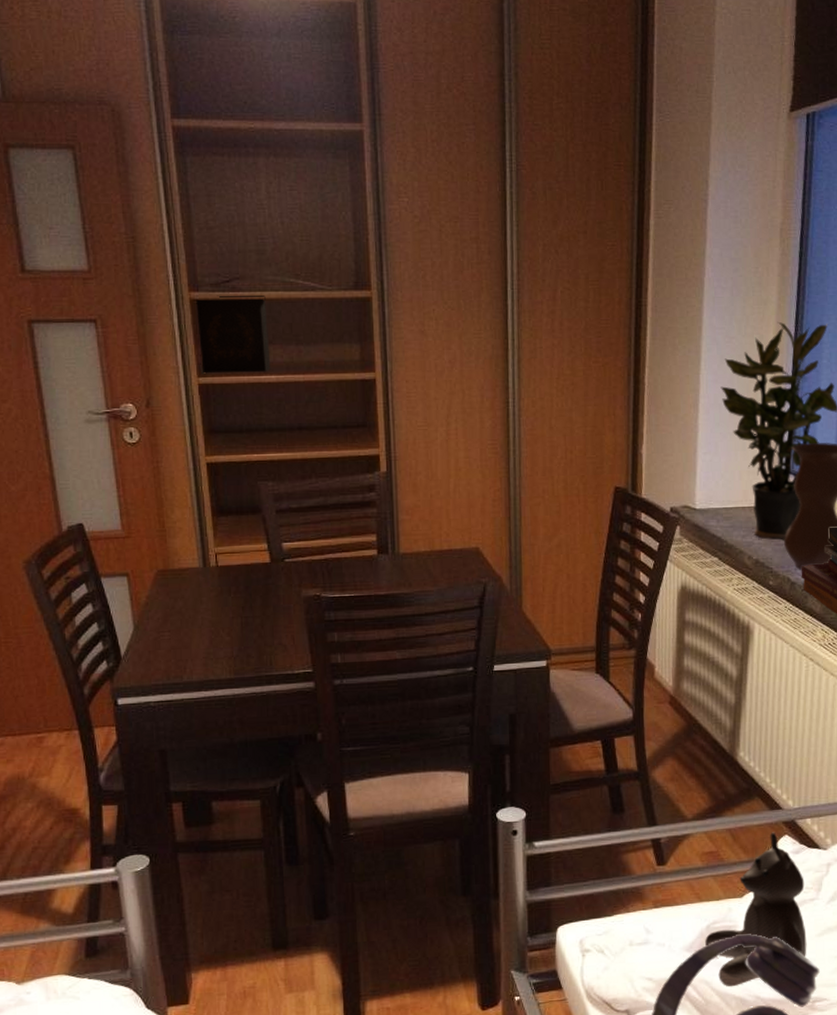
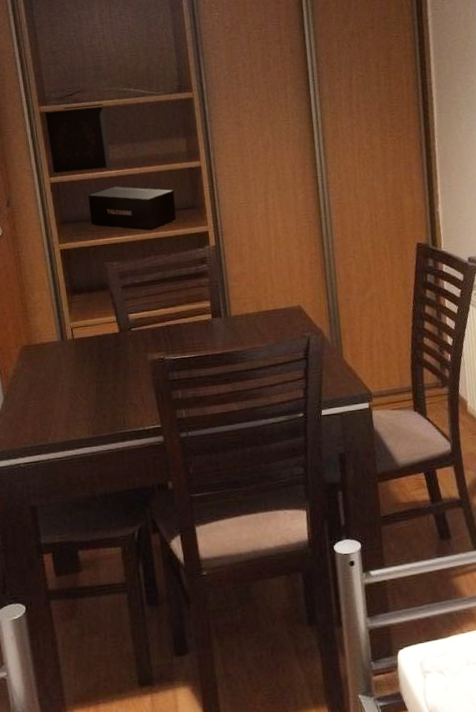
box: none [242,394,344,449] -> present [87,186,177,231]

